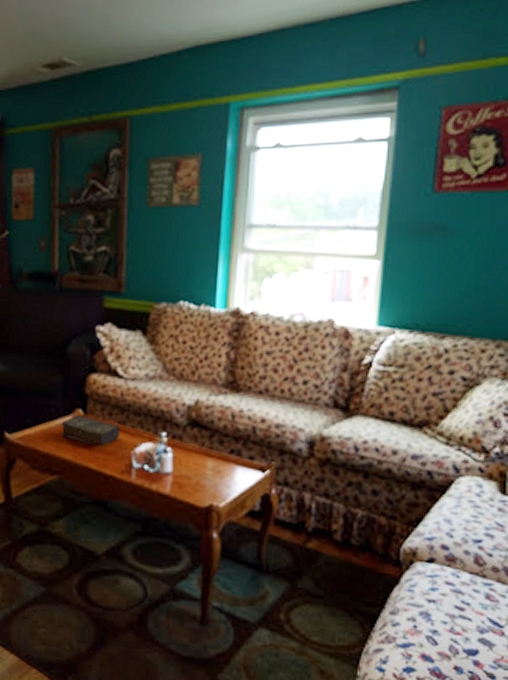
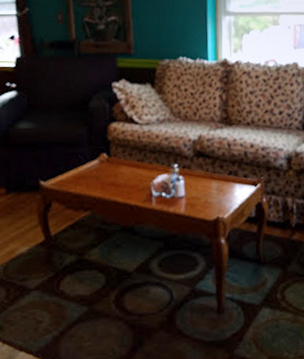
book: present [61,414,119,446] -> none [89,158,139,182]

